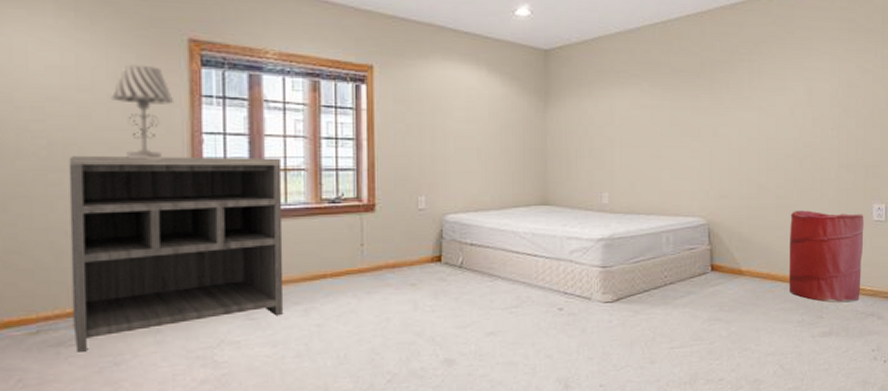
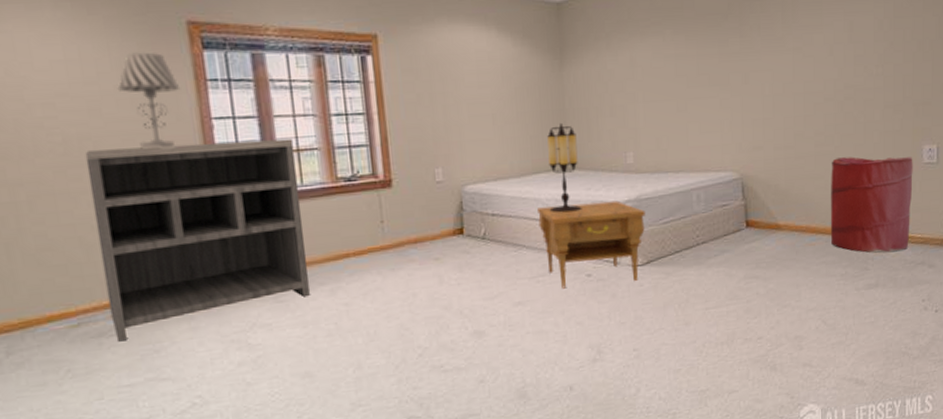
nightstand: none [515,238,617,321] -> present [537,200,646,289]
table lamp: none [526,160,558,247] -> present [547,122,582,213]

